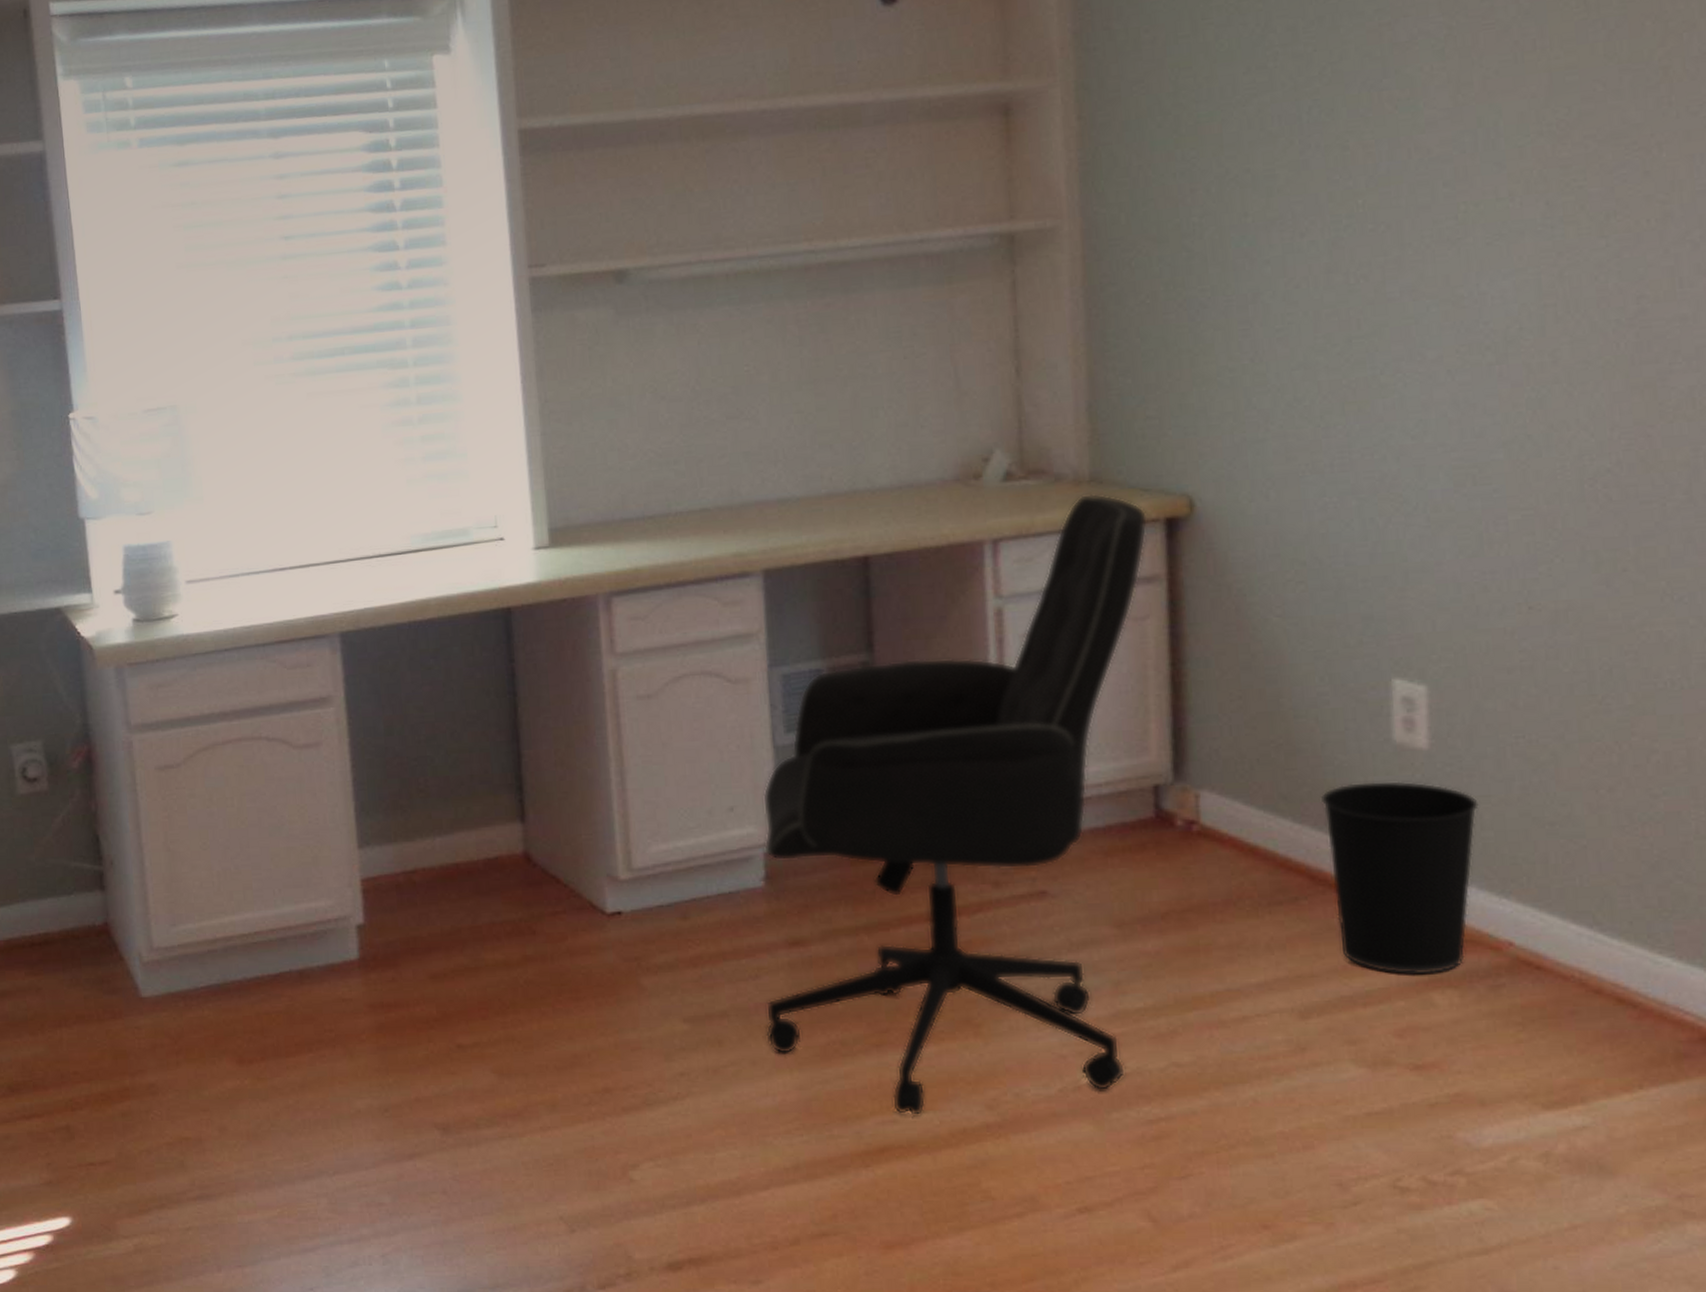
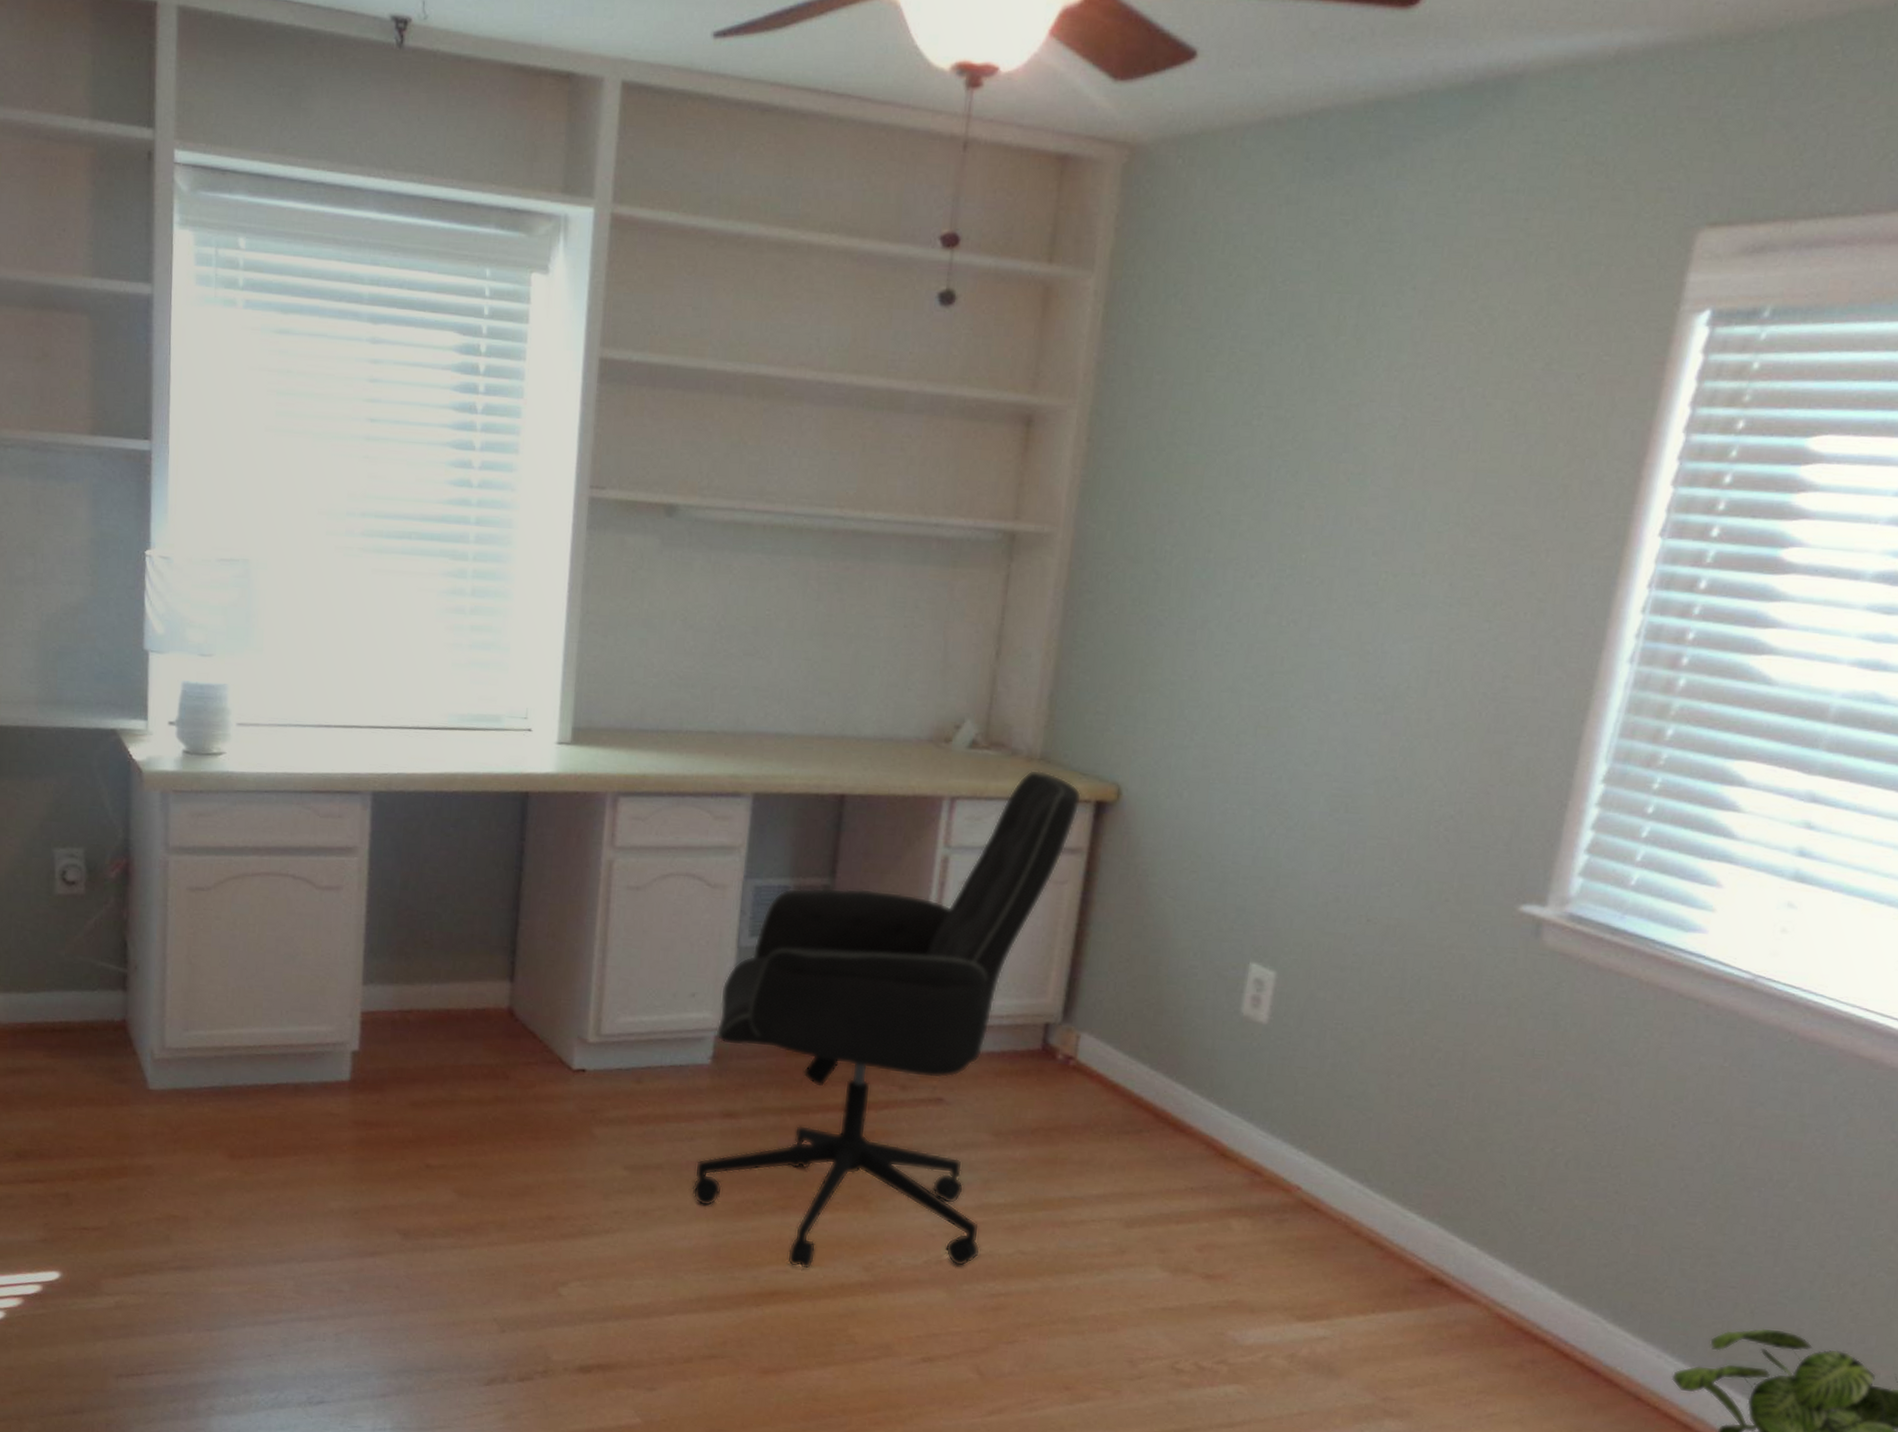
wastebasket: present [1320,781,1479,975] -> none [1168,1043,1297,1205]

